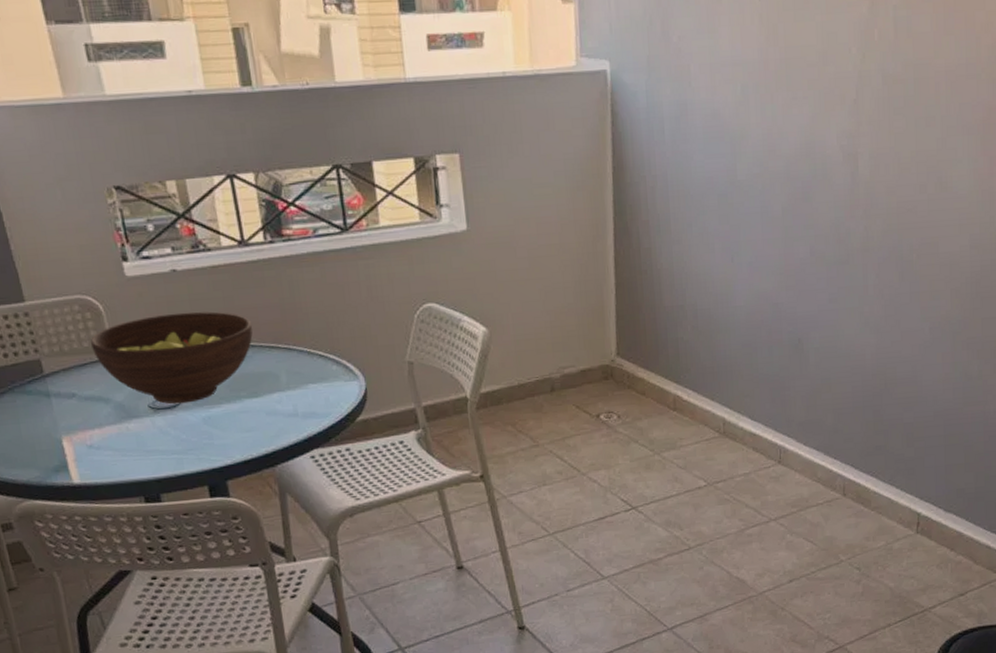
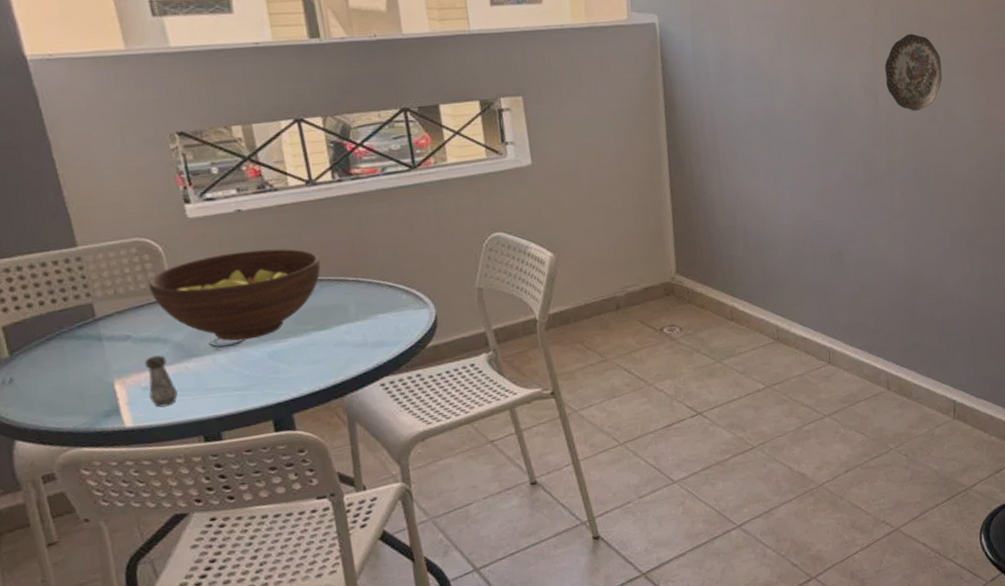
salt shaker: none [89,414,120,466] -> present [144,355,178,408]
decorative plate: none [868,84,938,179] -> present [884,33,943,112]

